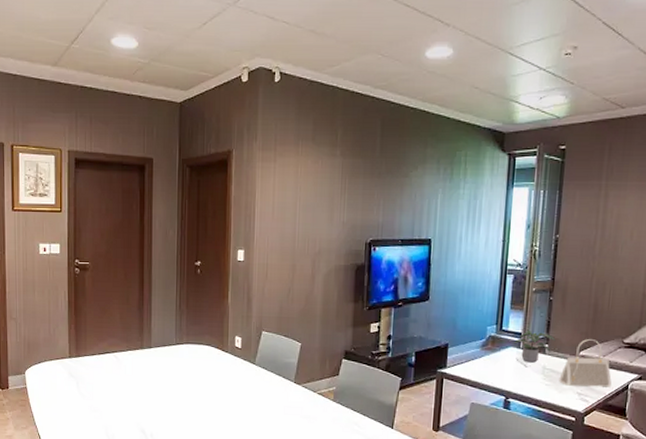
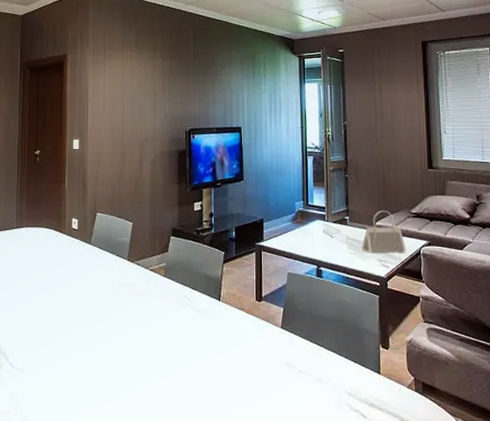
potted plant: present [513,331,556,363] -> none [319,205,355,233]

